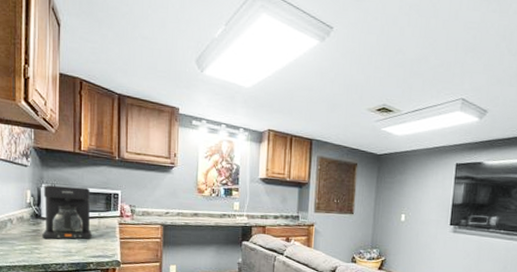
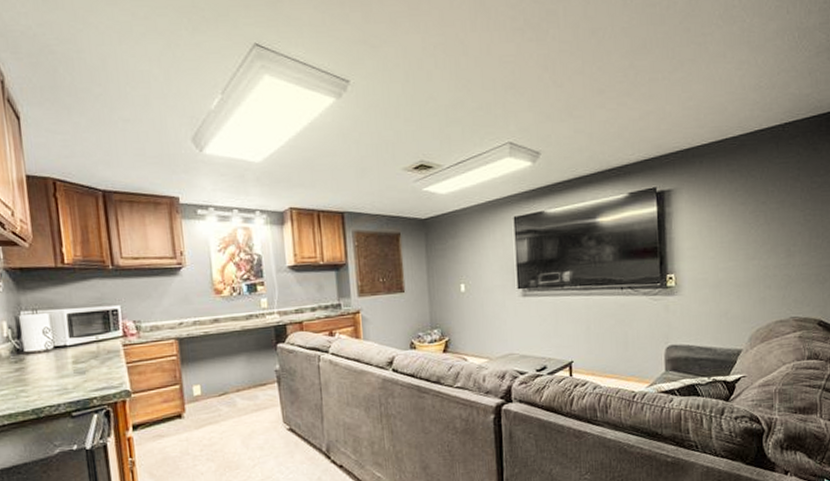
coffee maker: present [42,184,92,240] -> none [22,307,91,378]

